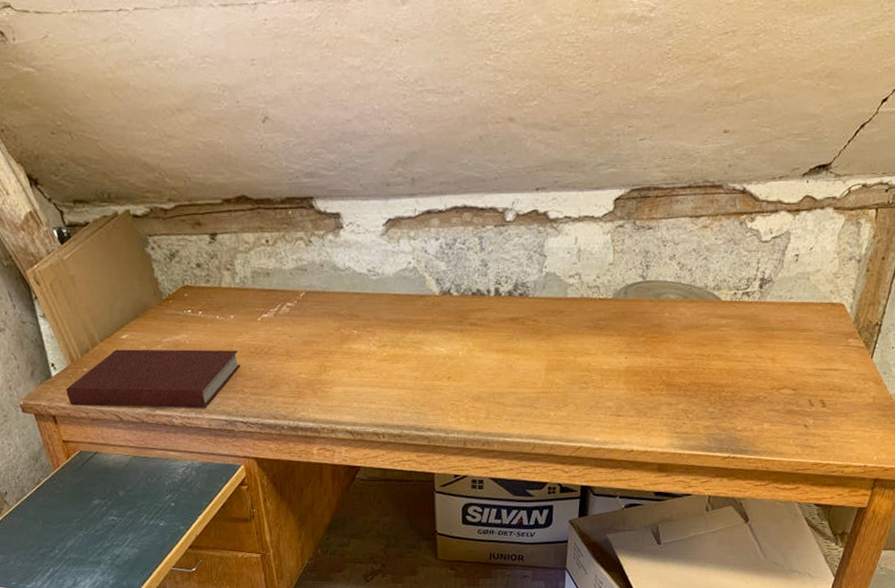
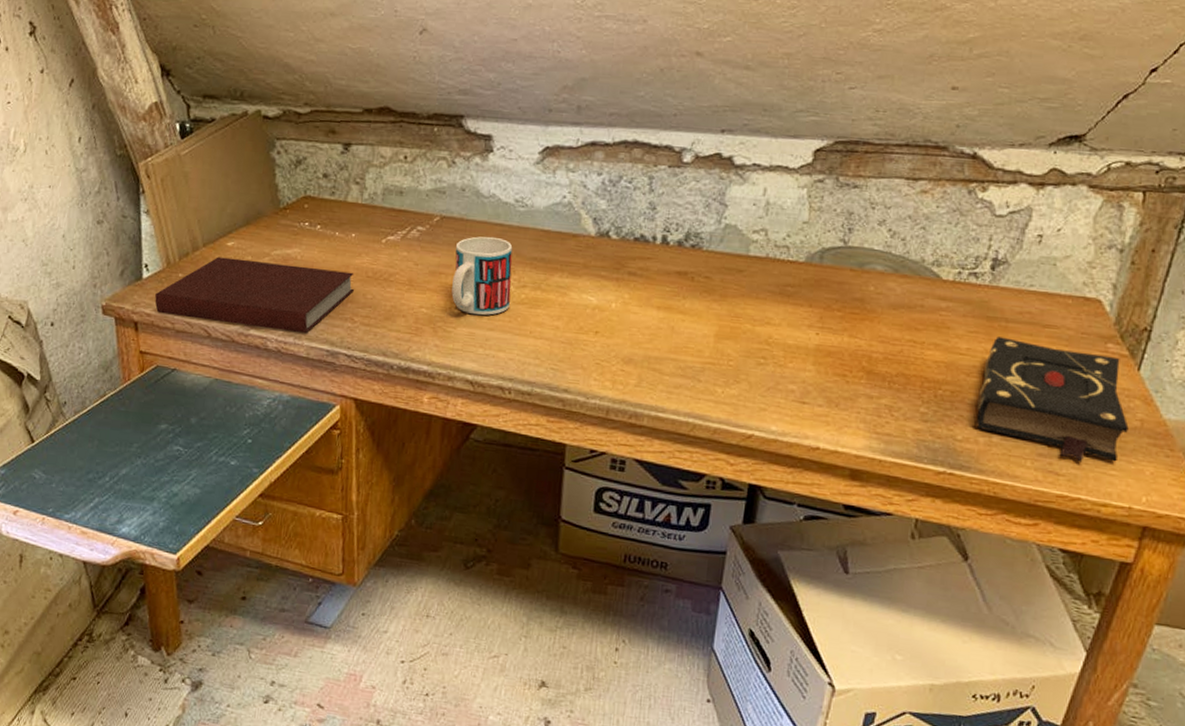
mug: none [322,306,374,375] -> present [451,236,513,316]
book: none [751,343,864,436] -> present [976,337,1129,463]

